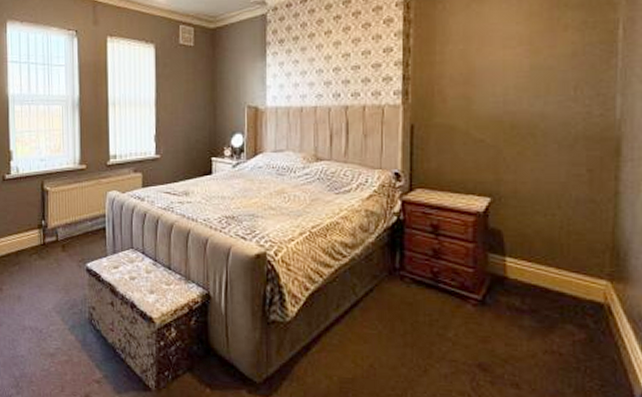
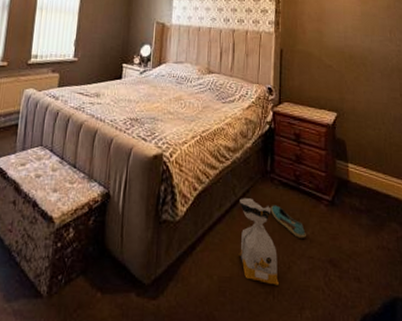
bag: none [361,298,412,389] -> present [238,198,279,286]
shoe: none [400,305,447,340] -> present [270,205,306,238]

